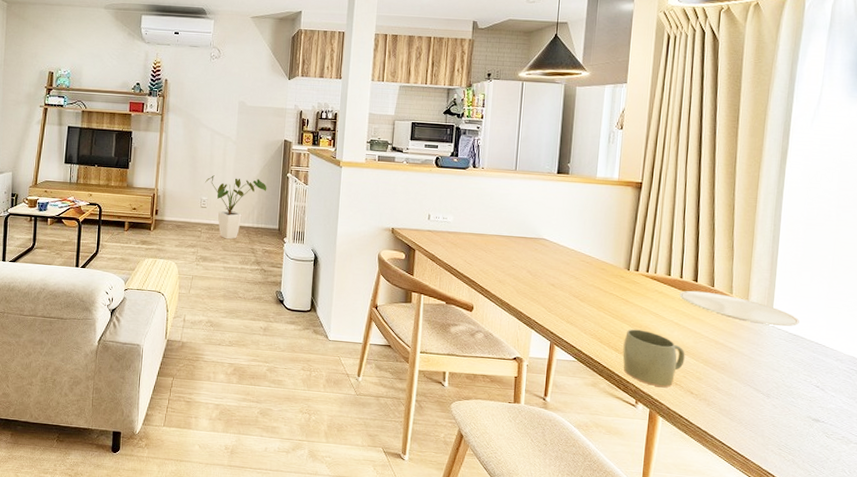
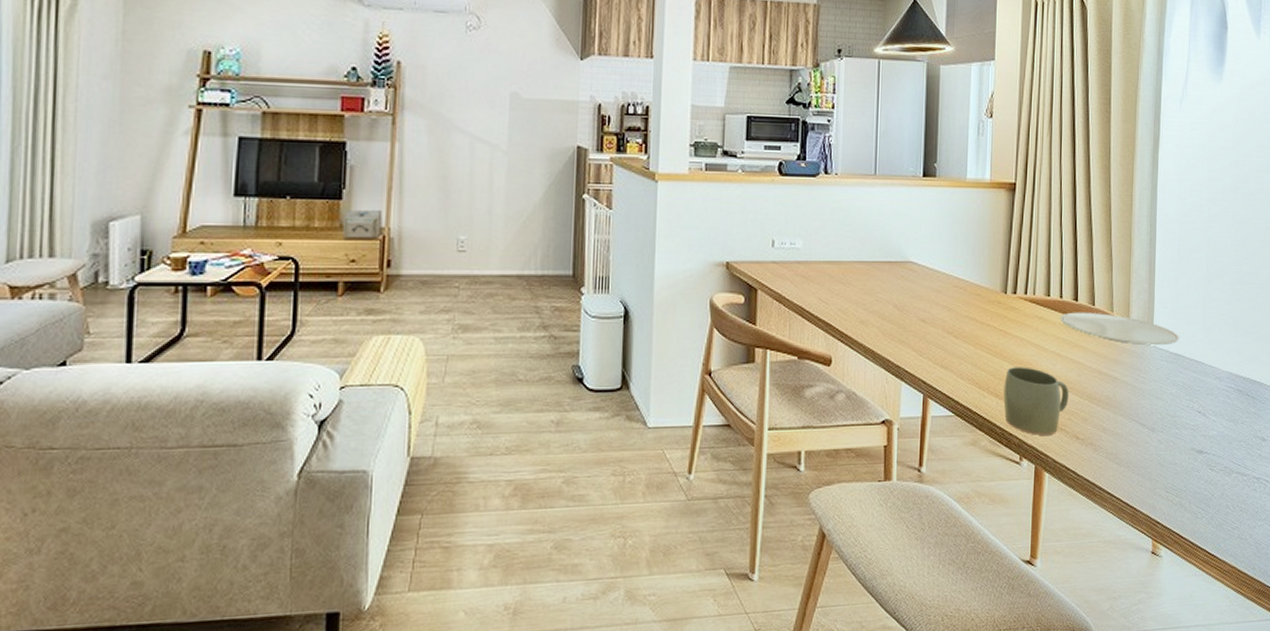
decorative box: none [128,176,154,197] -> present [343,209,383,241]
house plant: present [205,175,267,240] -> none [463,202,555,296]

